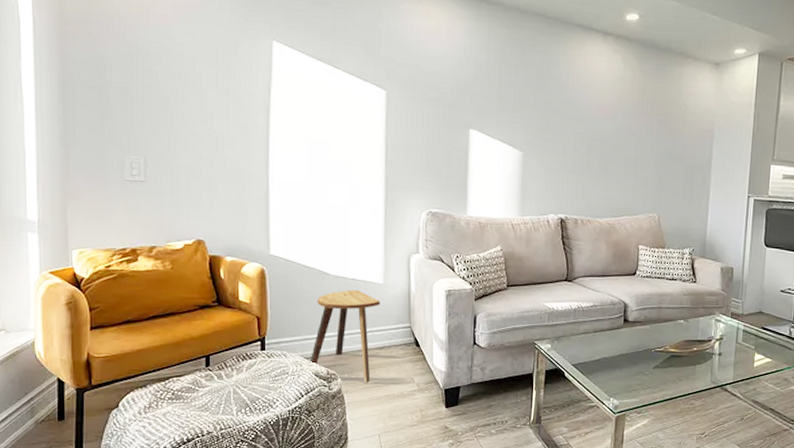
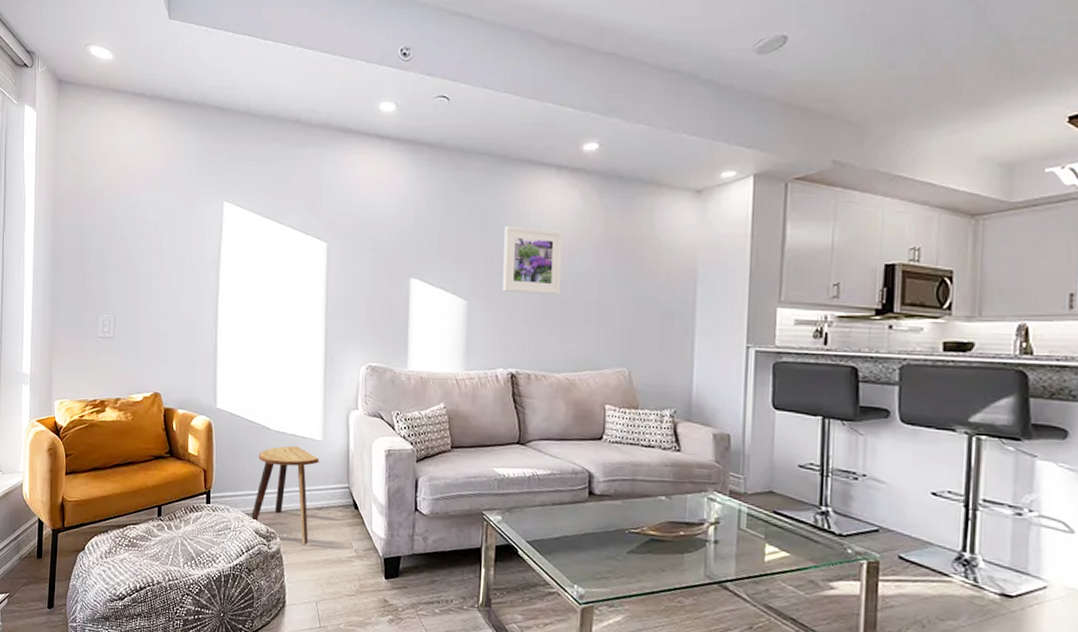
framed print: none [554,85,608,150] -> present [503,227,564,295]

